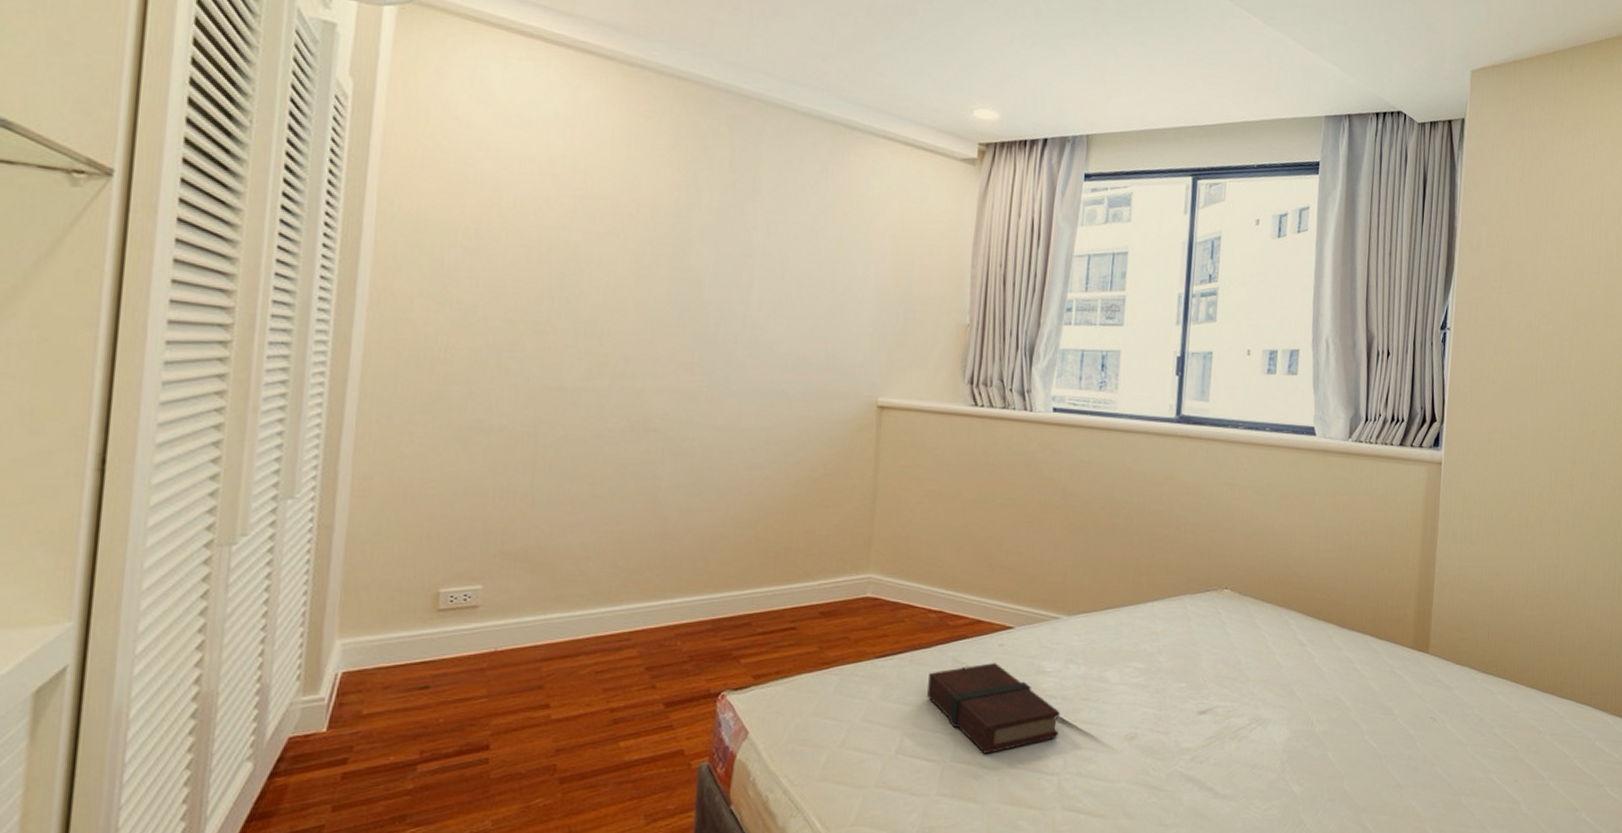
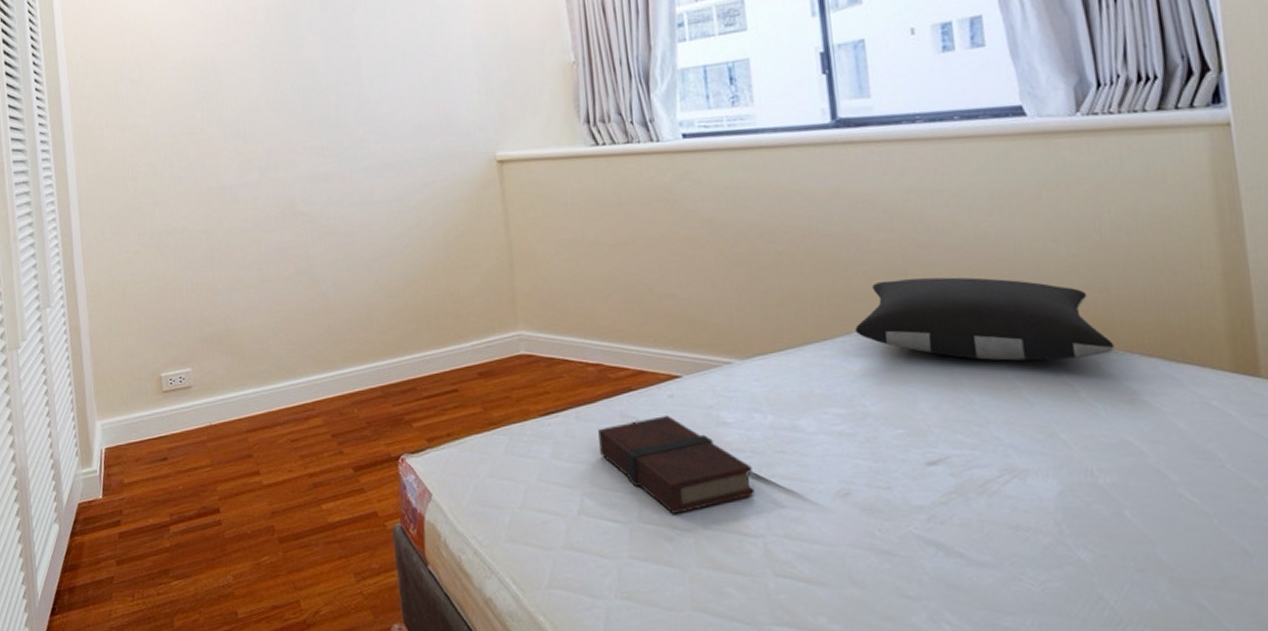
pillow: none [1164,557,1344,632] -> present [855,277,1115,361]

